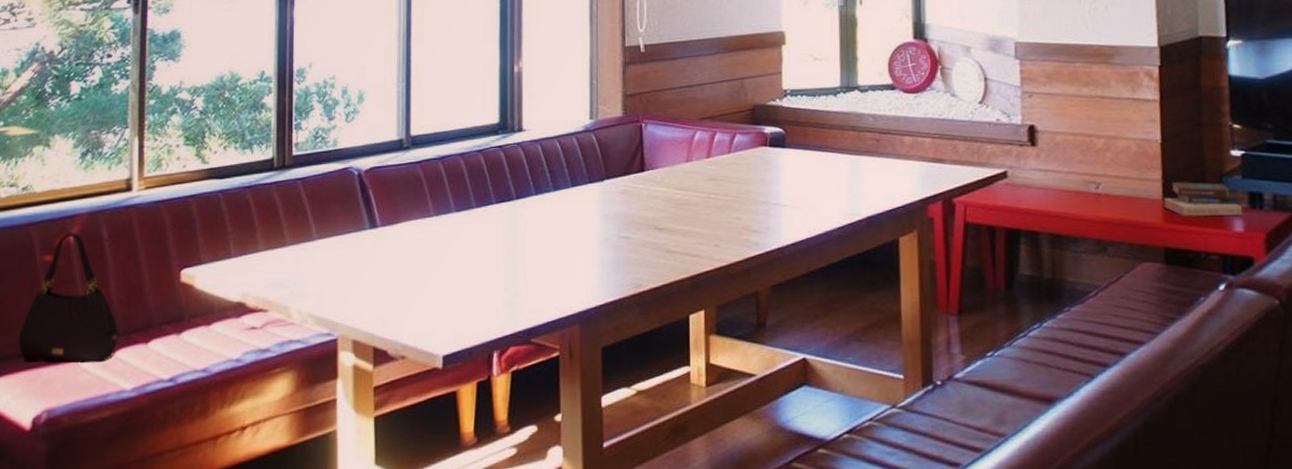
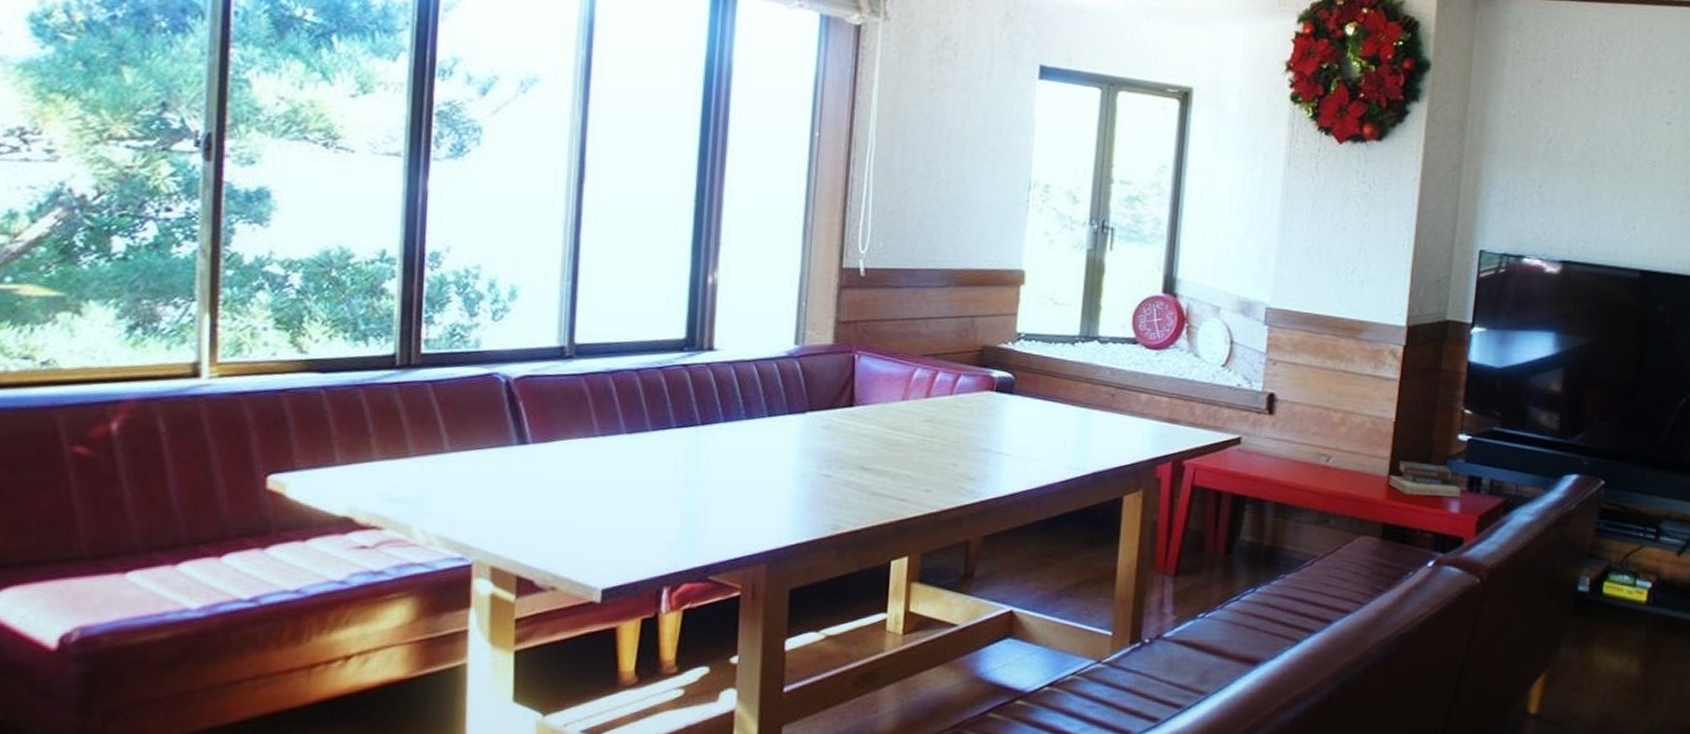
handbag: present [18,231,118,362] -> none [38,419,180,575]

